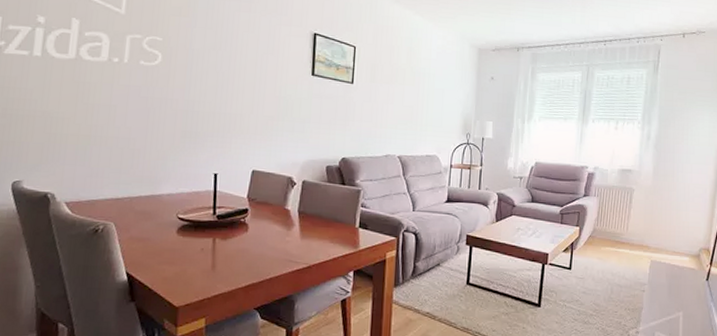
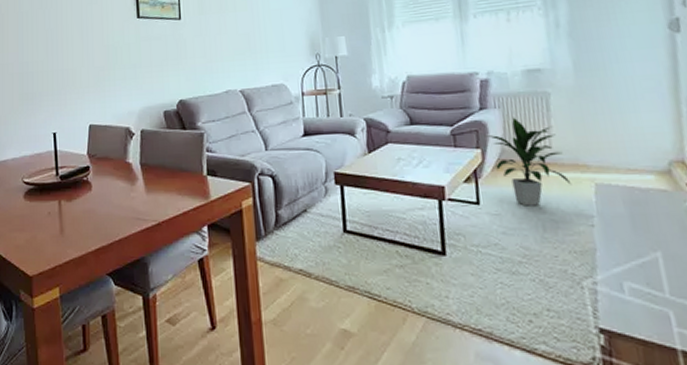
indoor plant: none [584,205,636,274] -> present [486,117,572,206]

